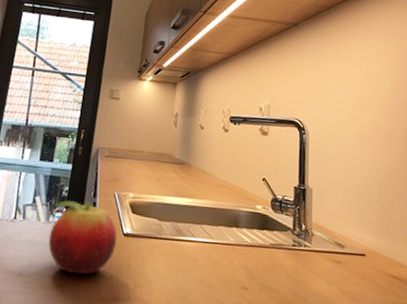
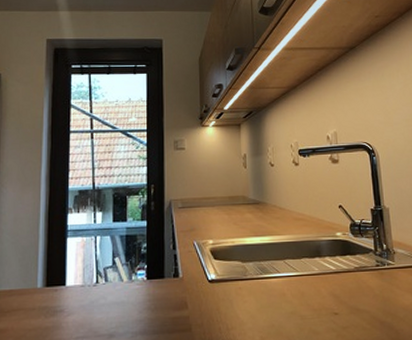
fruit: present [48,200,117,274] -> none [134,255,202,327]

